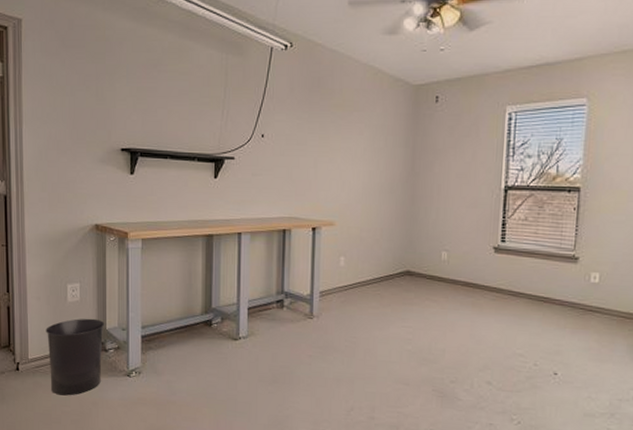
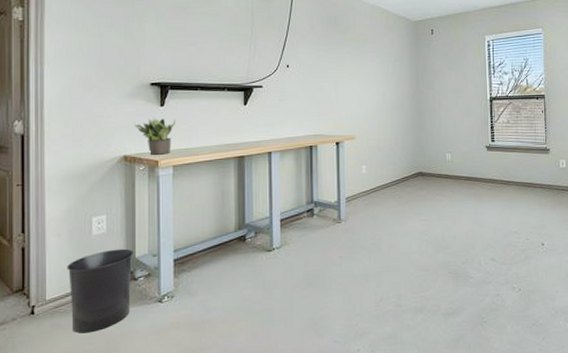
potted plant: none [105,185,146,226] -> present [134,116,176,155]

